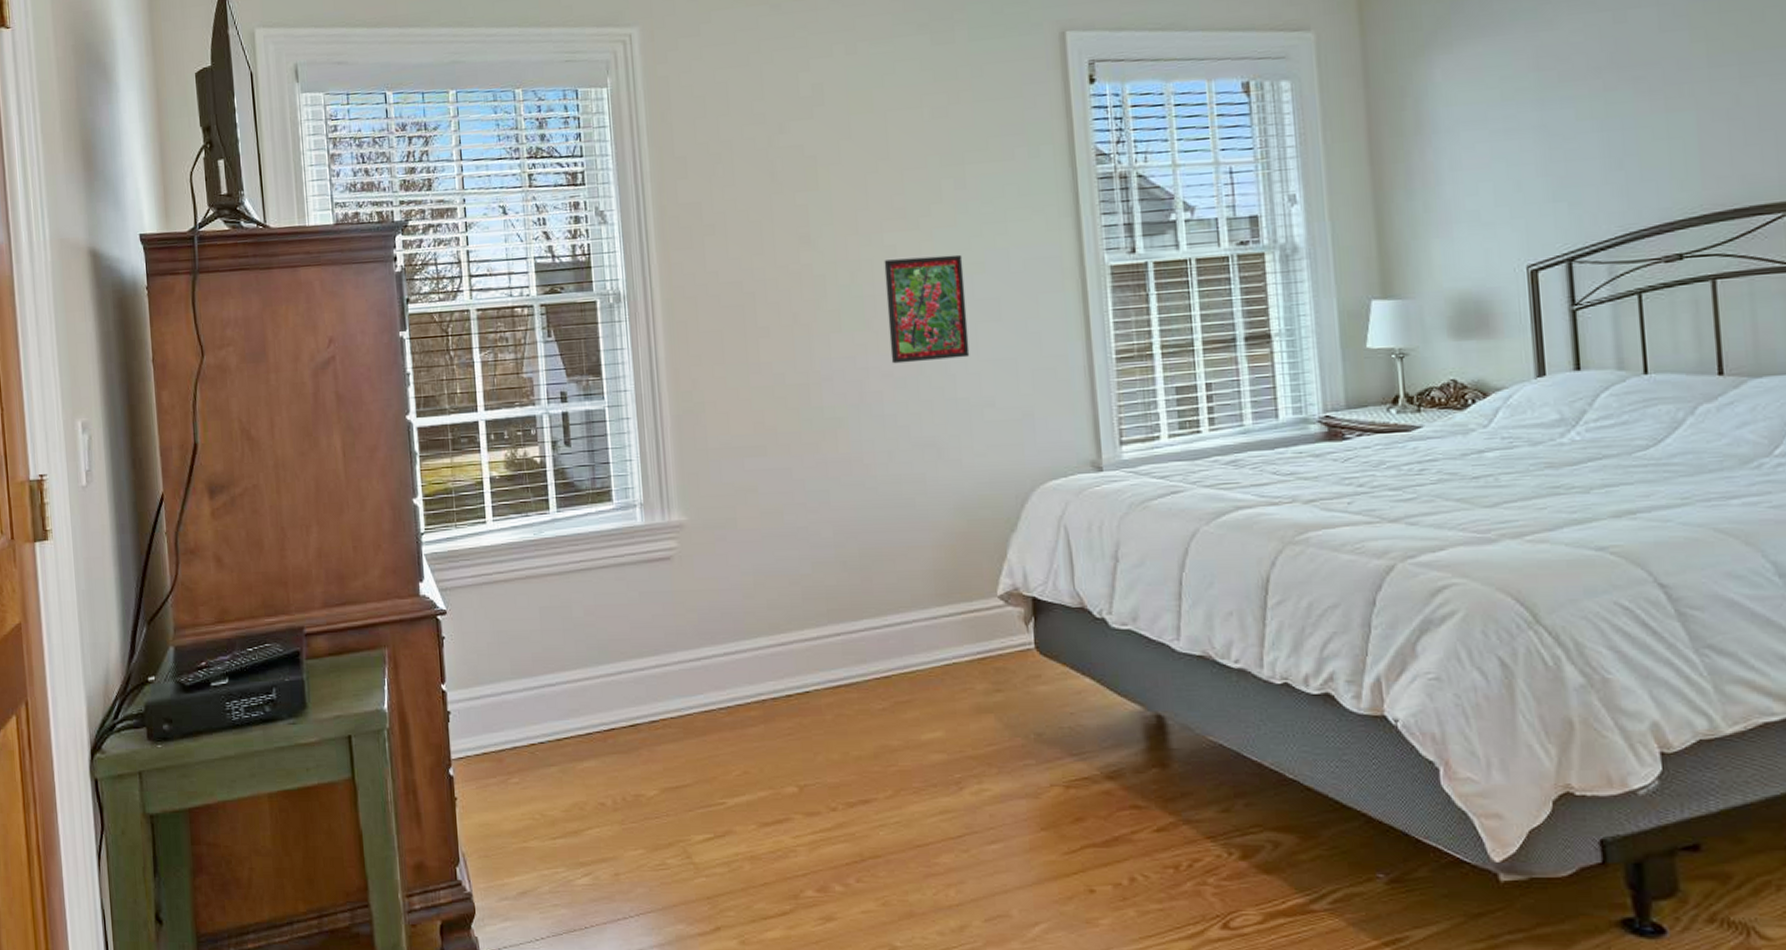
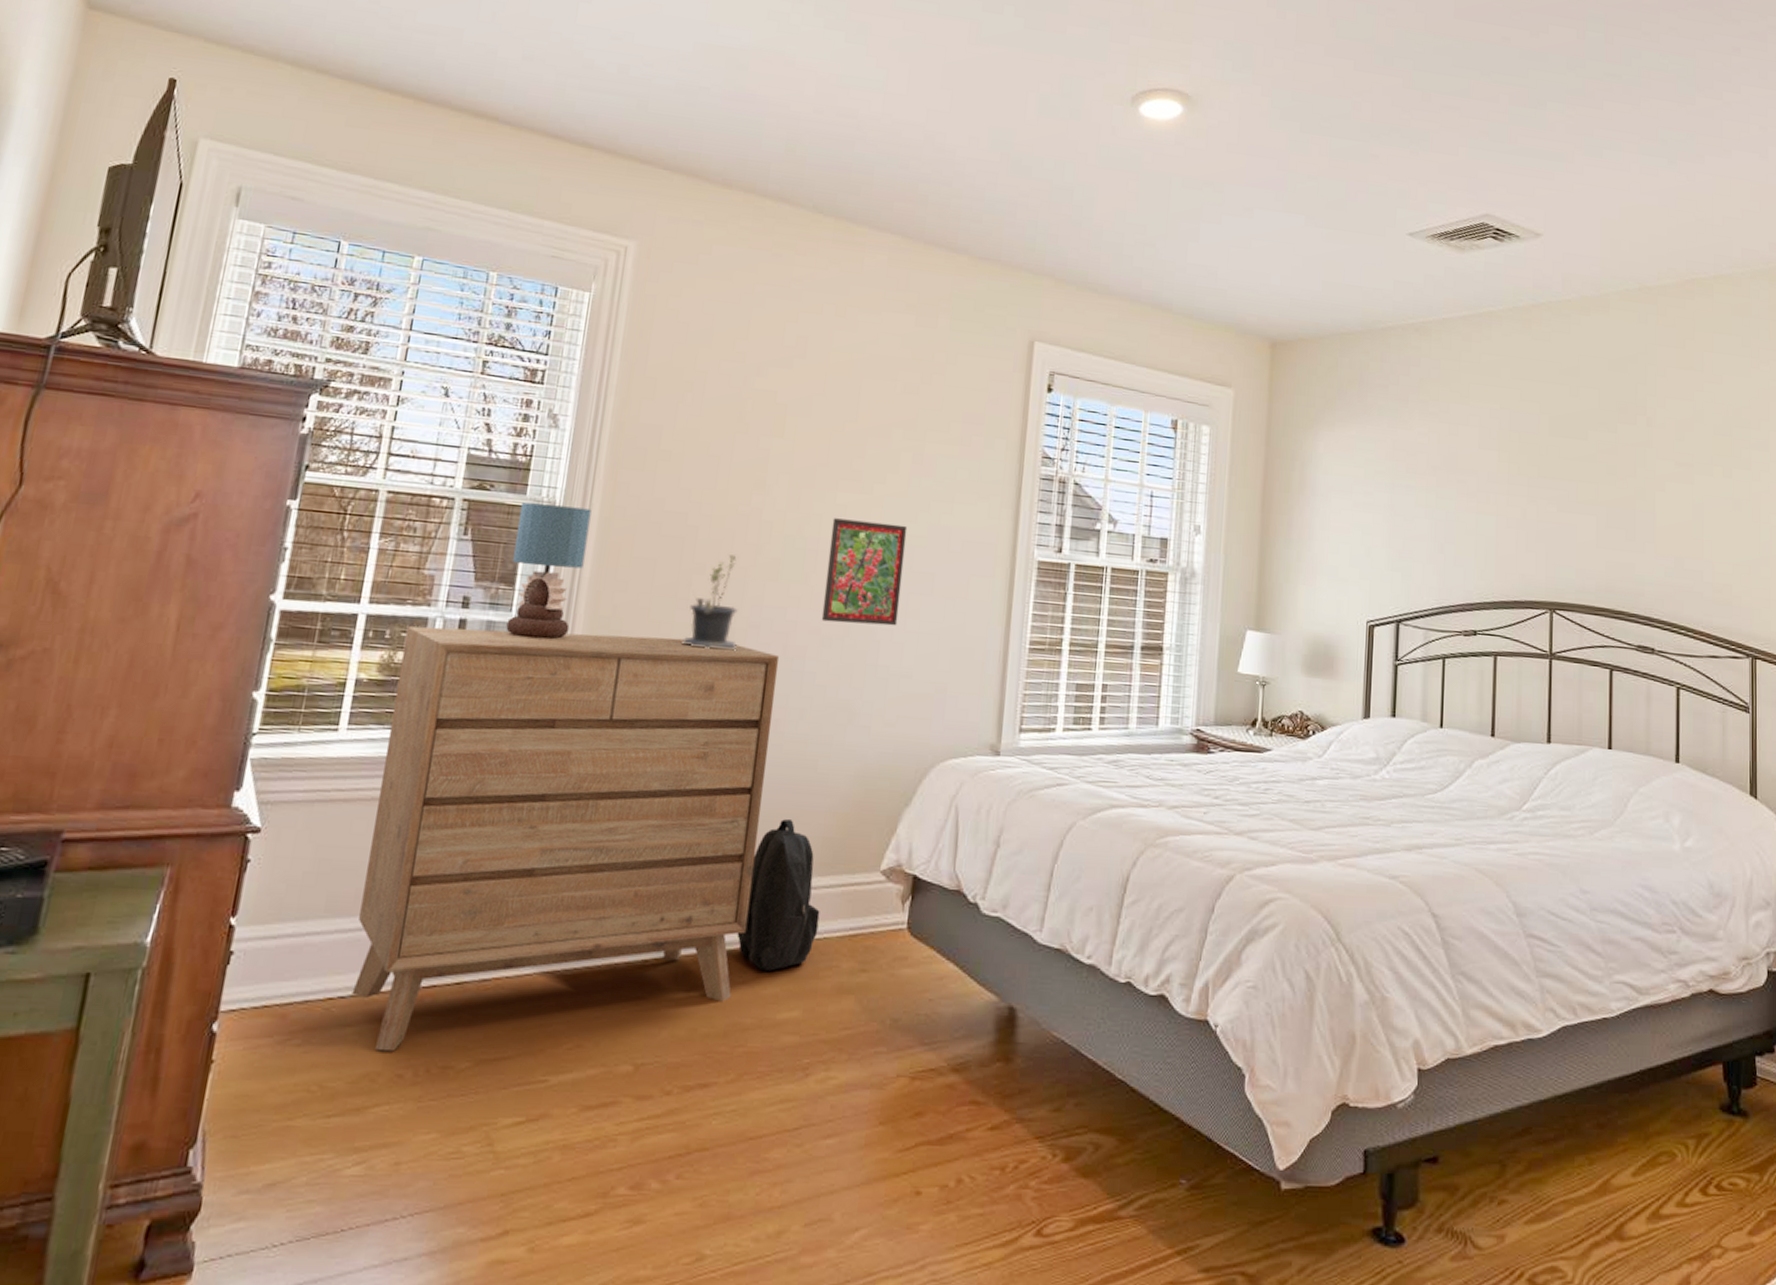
dresser: none [520,399,877,785] -> present [351,626,780,1052]
table lamp: none [590,293,658,421] -> present [506,502,592,640]
potted plant: none [762,314,816,407] -> present [682,555,738,651]
backpack: none [868,557,946,697] -> present [737,819,820,971]

